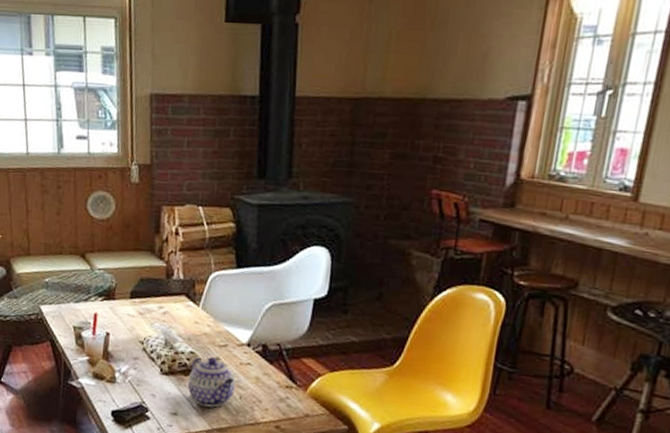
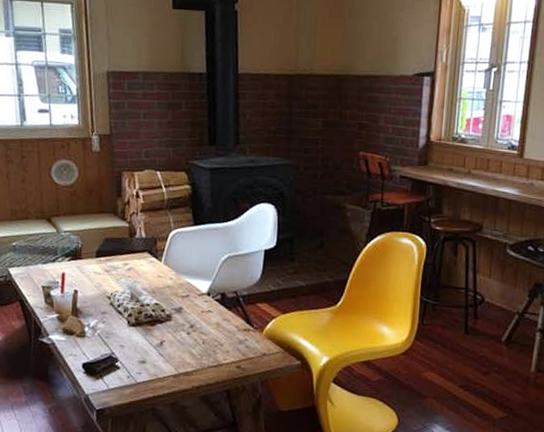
teapot: present [187,357,236,408] -> none [153,307,199,354]

